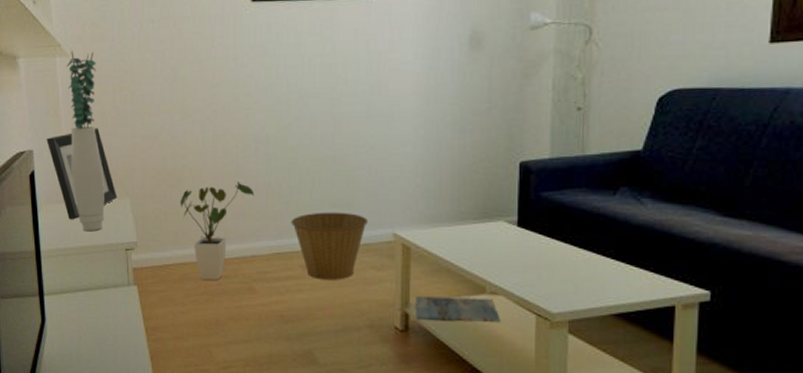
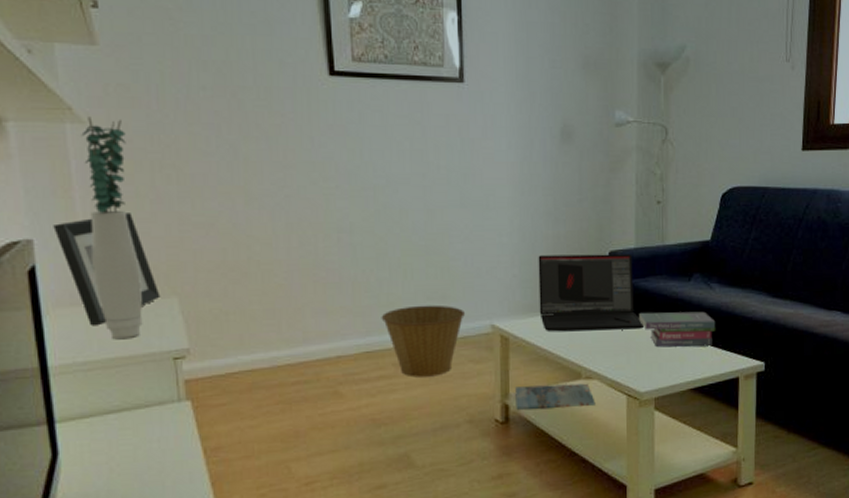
house plant: present [180,182,254,280] -> none [245,275,337,387]
laptop: none [442,164,559,245] -> present [538,254,645,332]
books: none [553,227,647,269] -> present [639,311,716,348]

